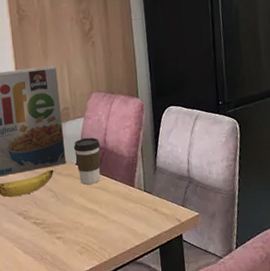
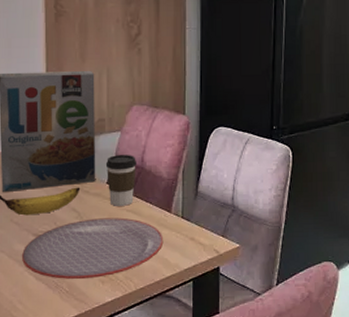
plate: none [10,194,131,252] -> present [22,217,164,279]

